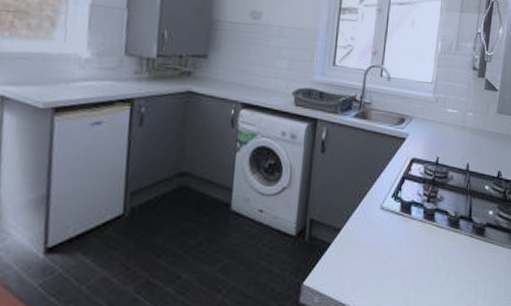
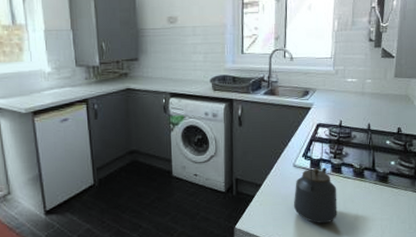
kettle: none [376,172,428,284] -> present [293,135,337,224]

